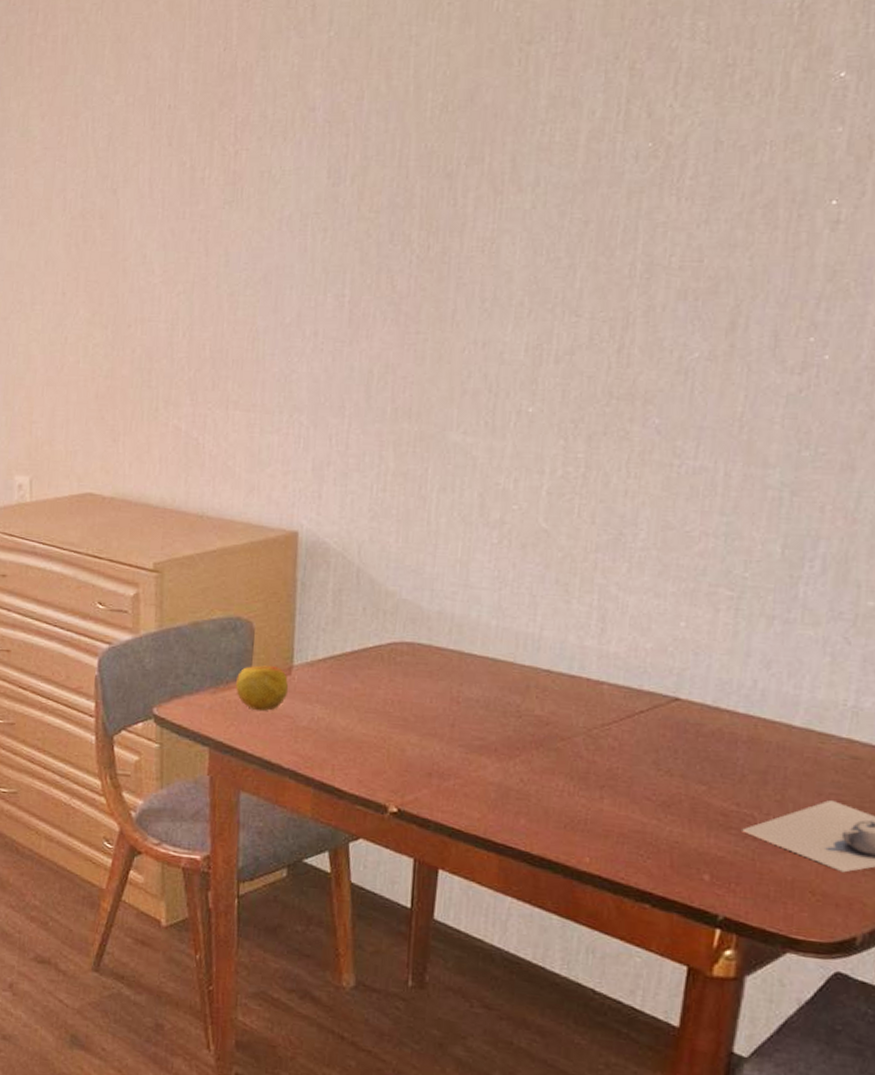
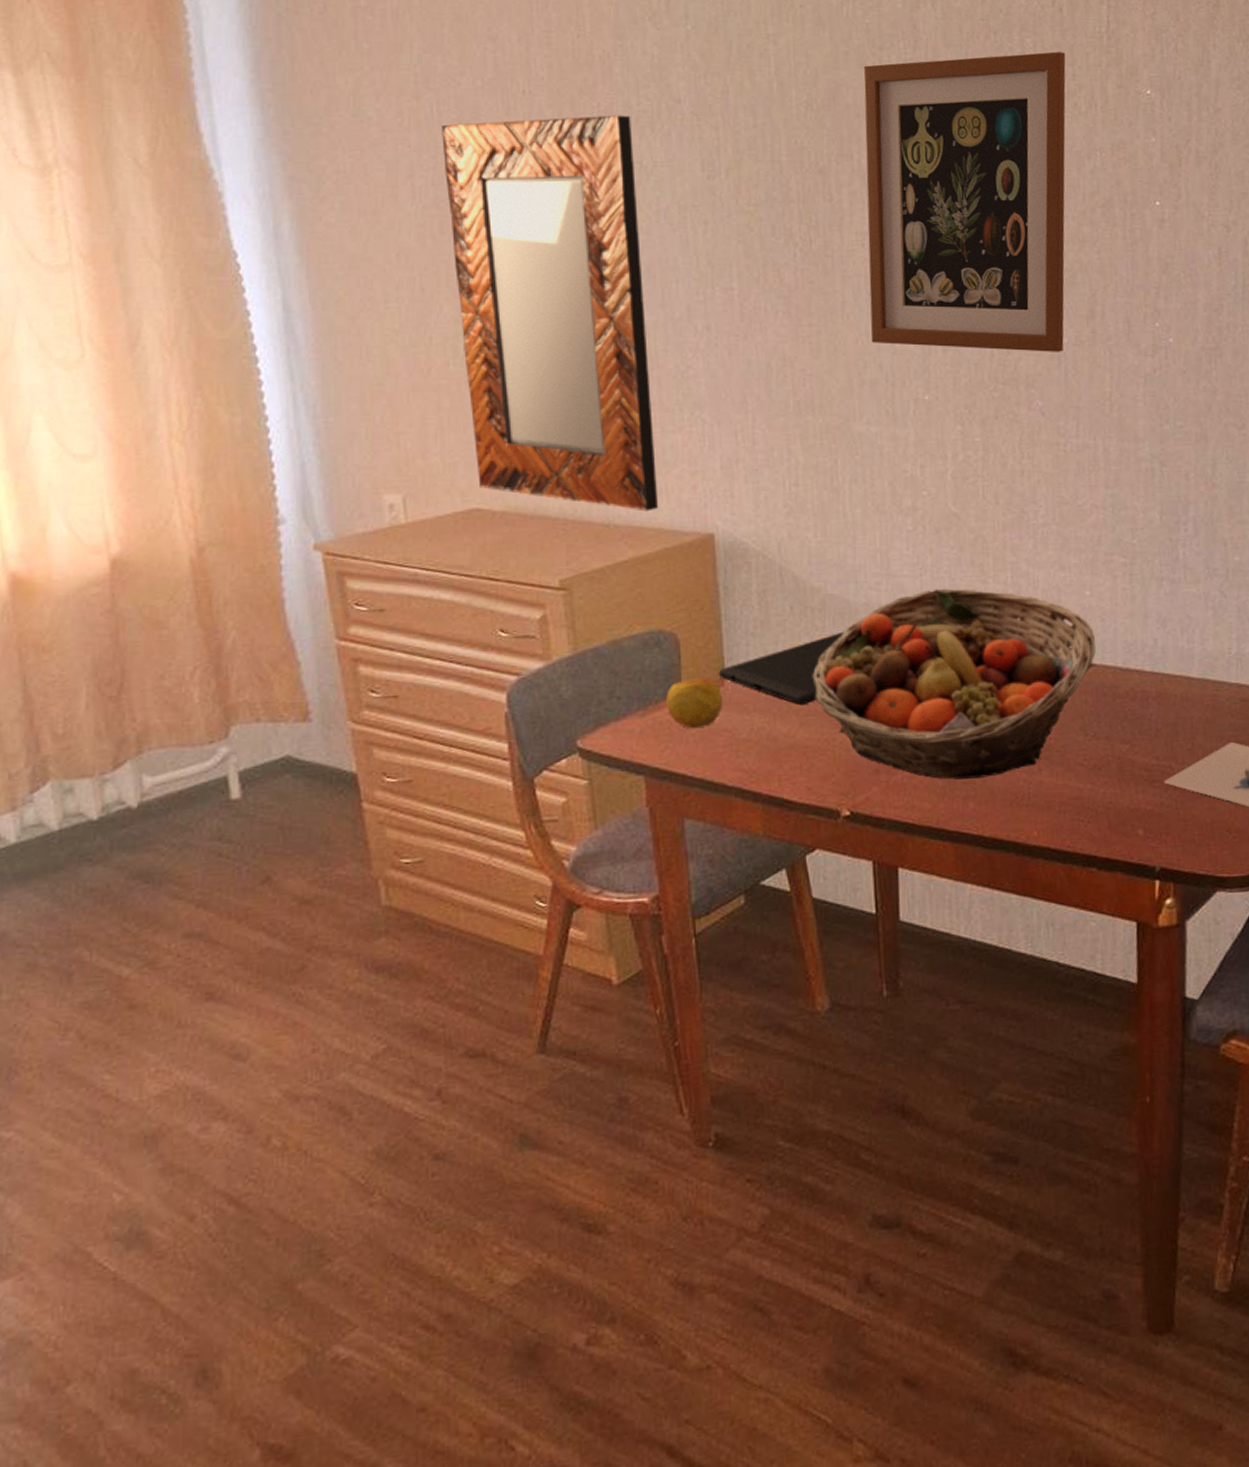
home mirror: none [92,125,266,506] -> present [442,115,659,512]
cutting board: none [286,636,415,702] -> present [718,631,845,706]
fruit basket: none [376,604,684,797] -> present [812,588,1096,780]
wall art: none [478,34,745,367] -> present [863,51,1066,352]

